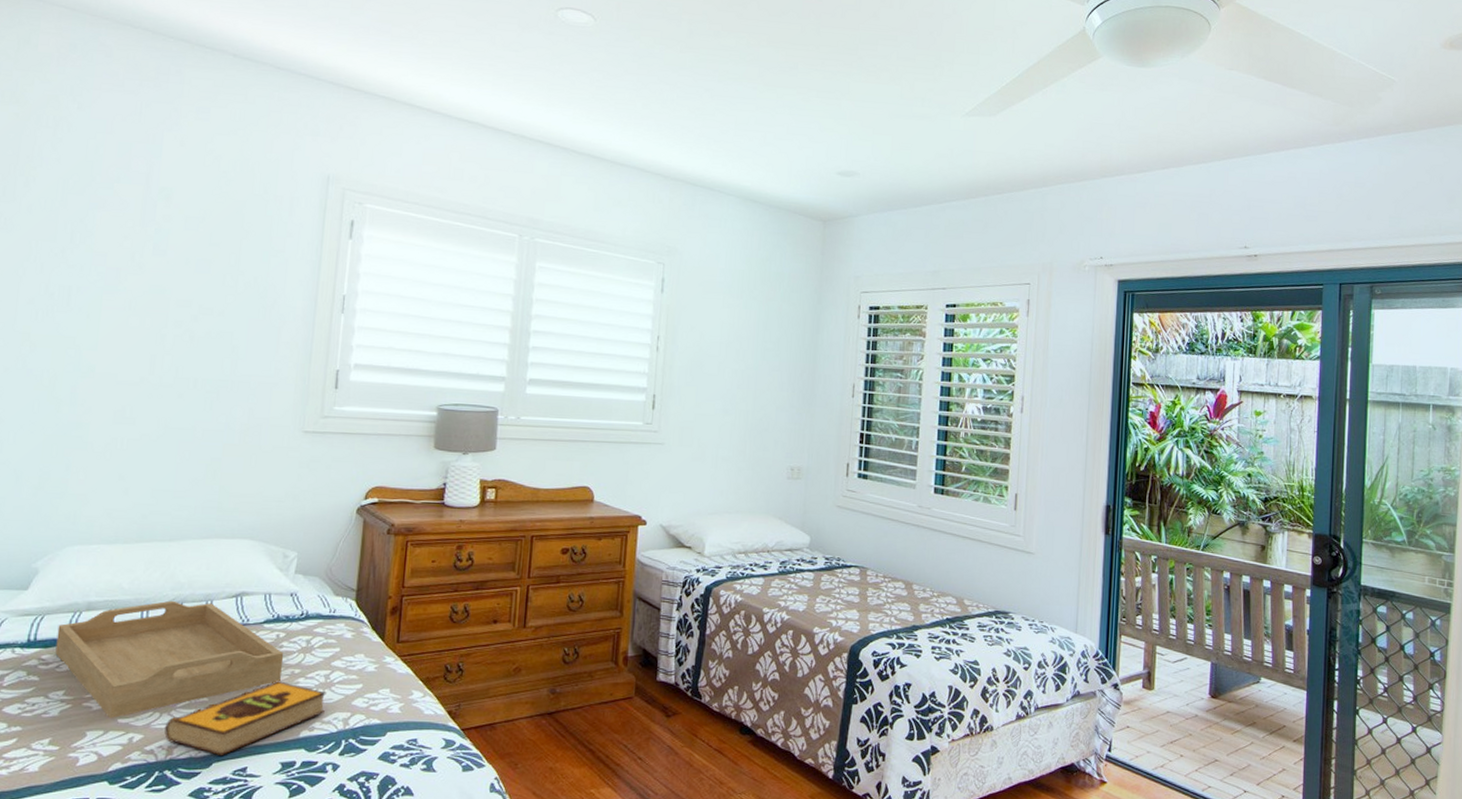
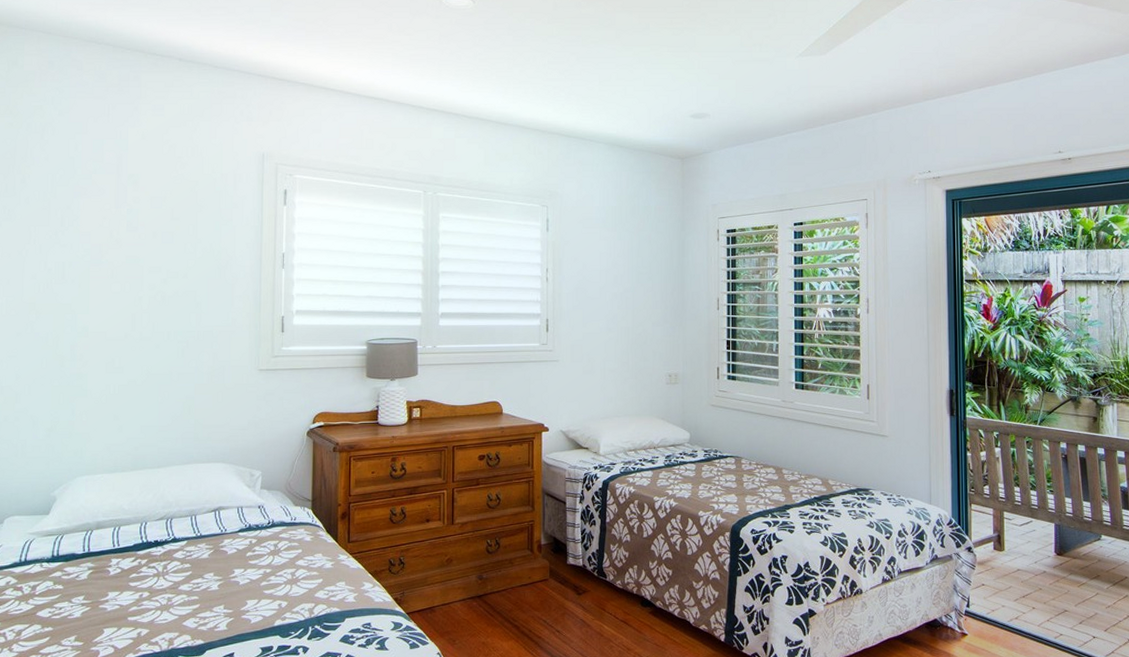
serving tray: present [55,600,284,719] -> none [74,517,257,618]
hardback book: present [164,681,326,755] -> none [166,579,293,644]

